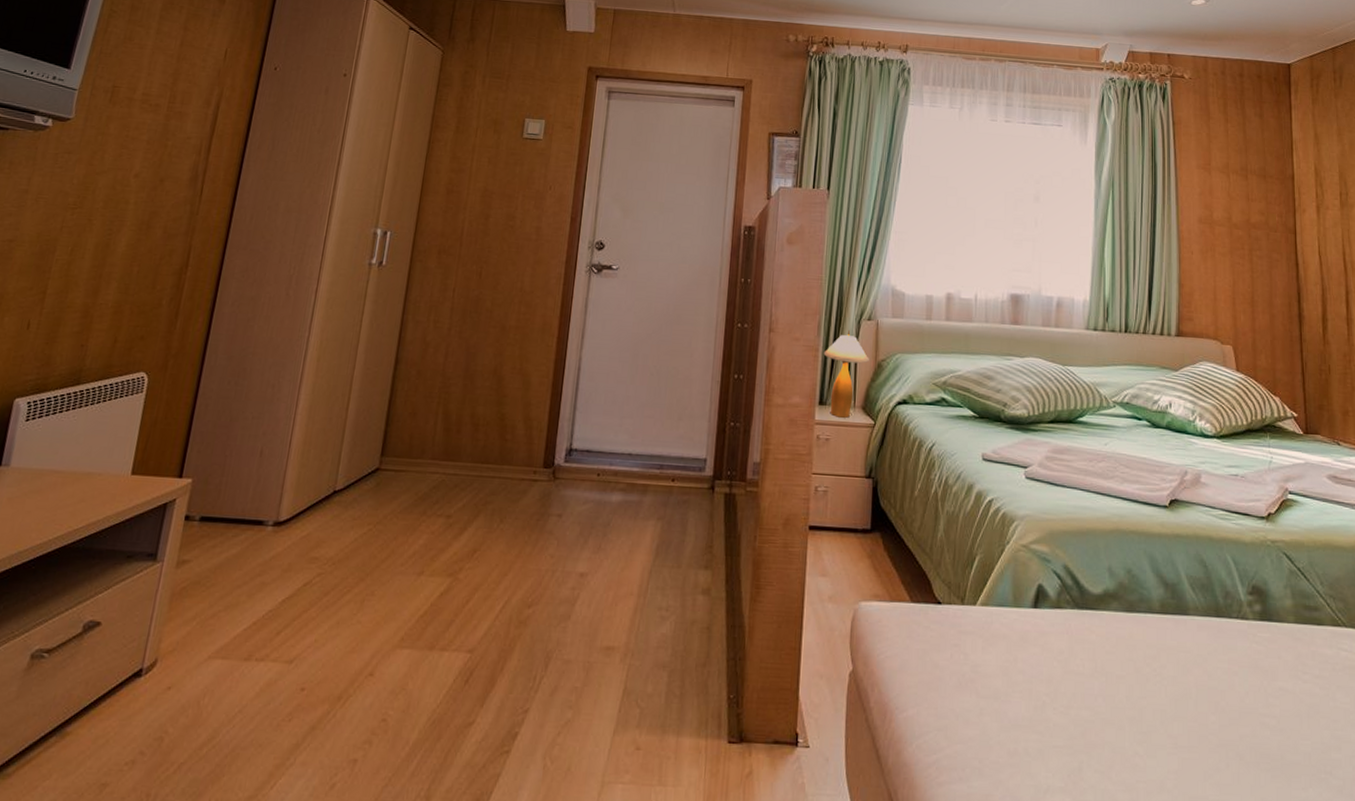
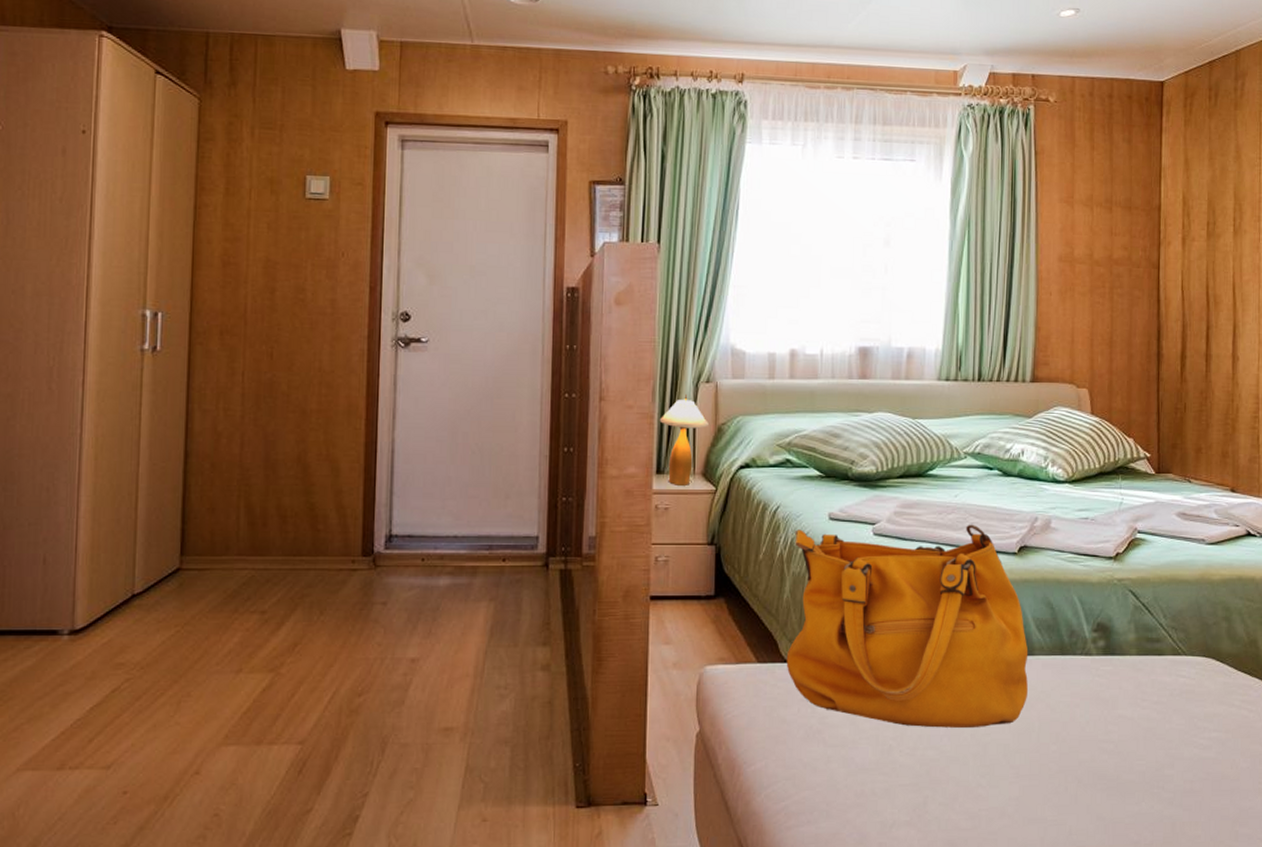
handbag: none [939,468,1183,689] -> present [786,524,1029,728]

